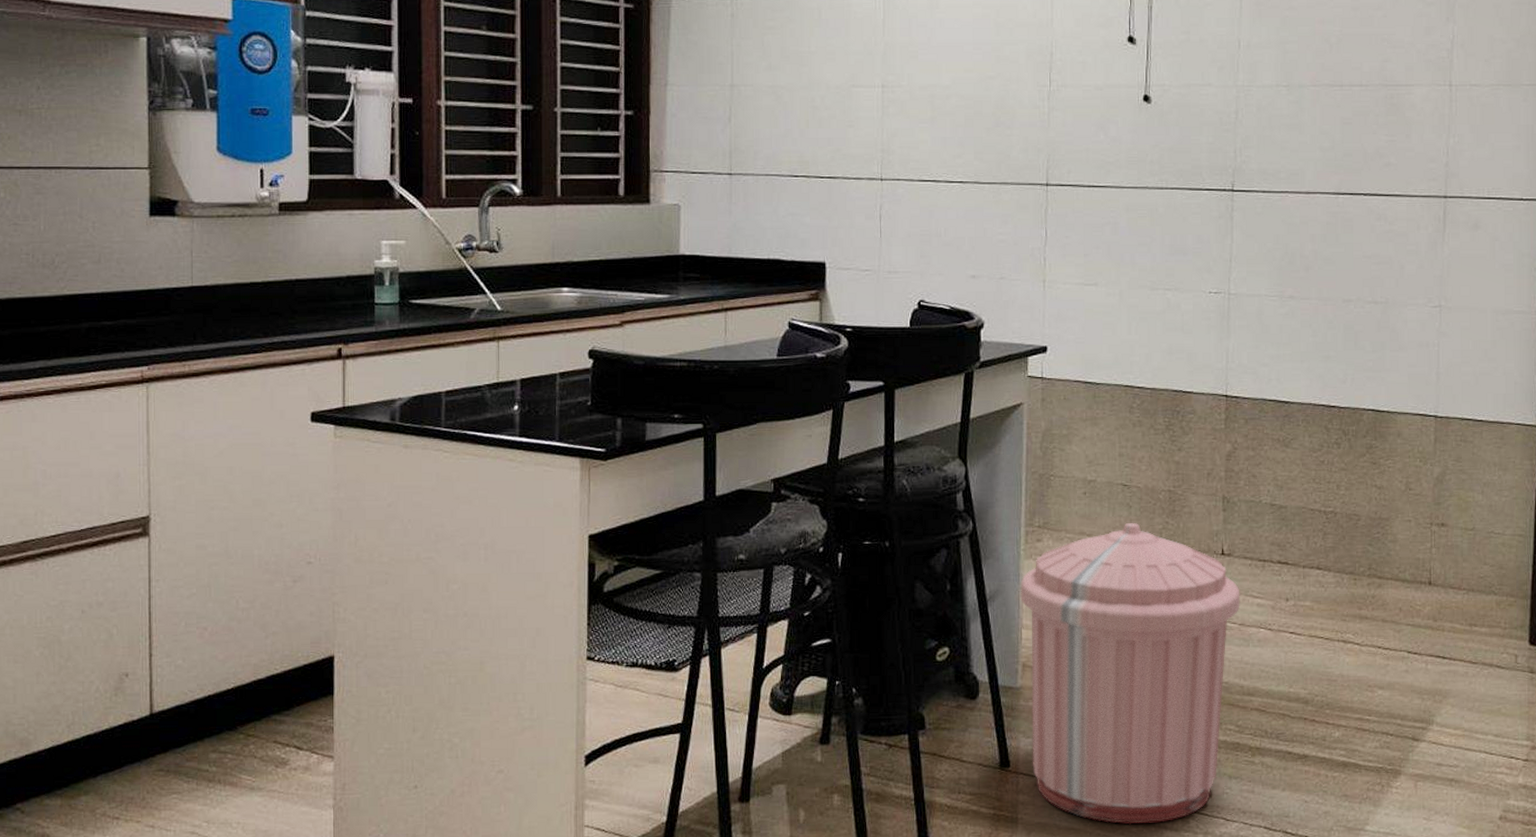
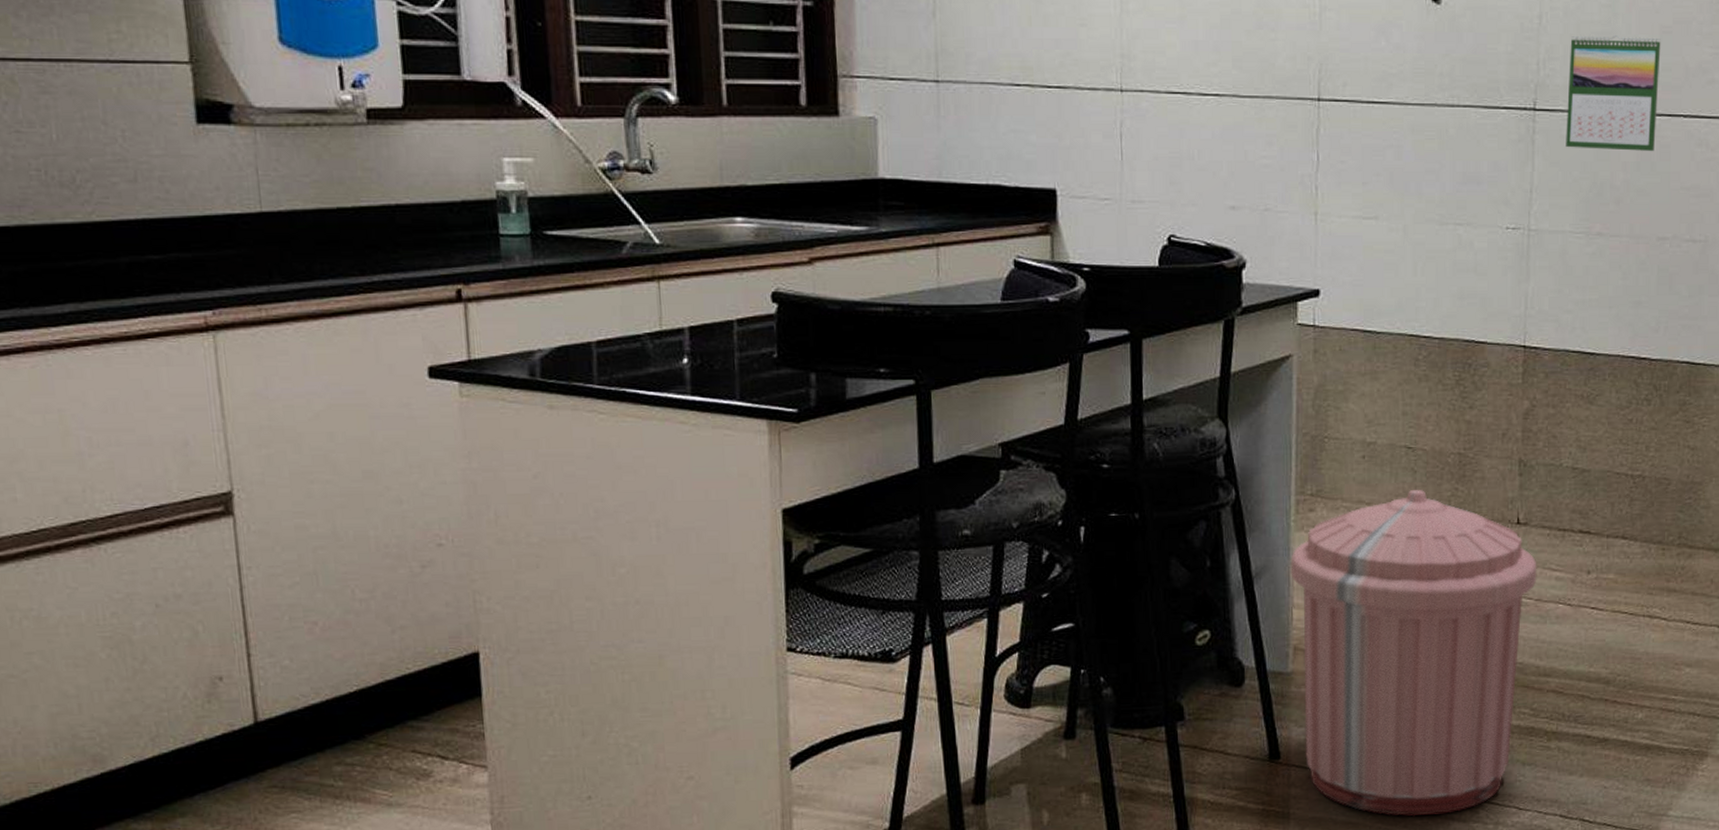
calendar: none [1260,127,1342,225] -> present [1566,36,1661,151]

